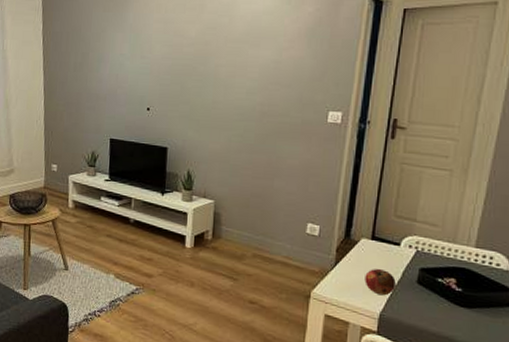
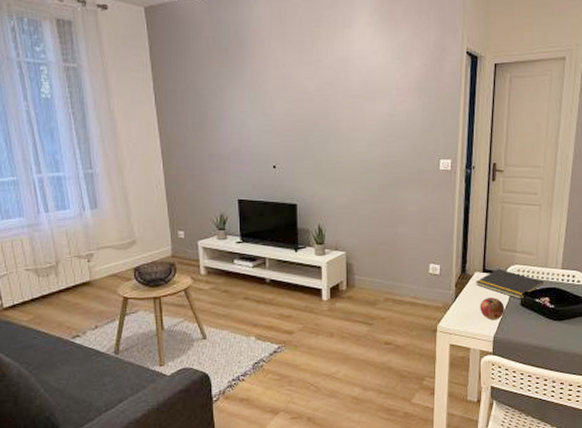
notepad: none [362,237,450,276] -> present [476,269,544,300]

